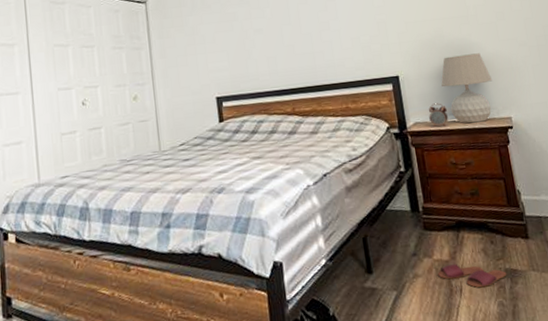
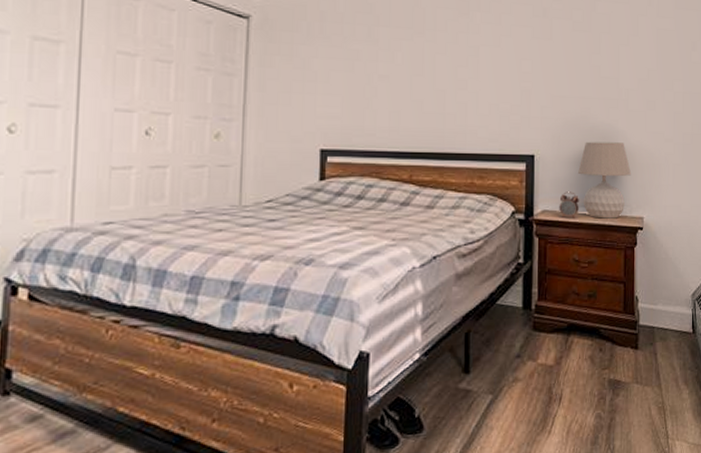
slippers: present [438,263,507,288] -> none [539,369,610,398]

